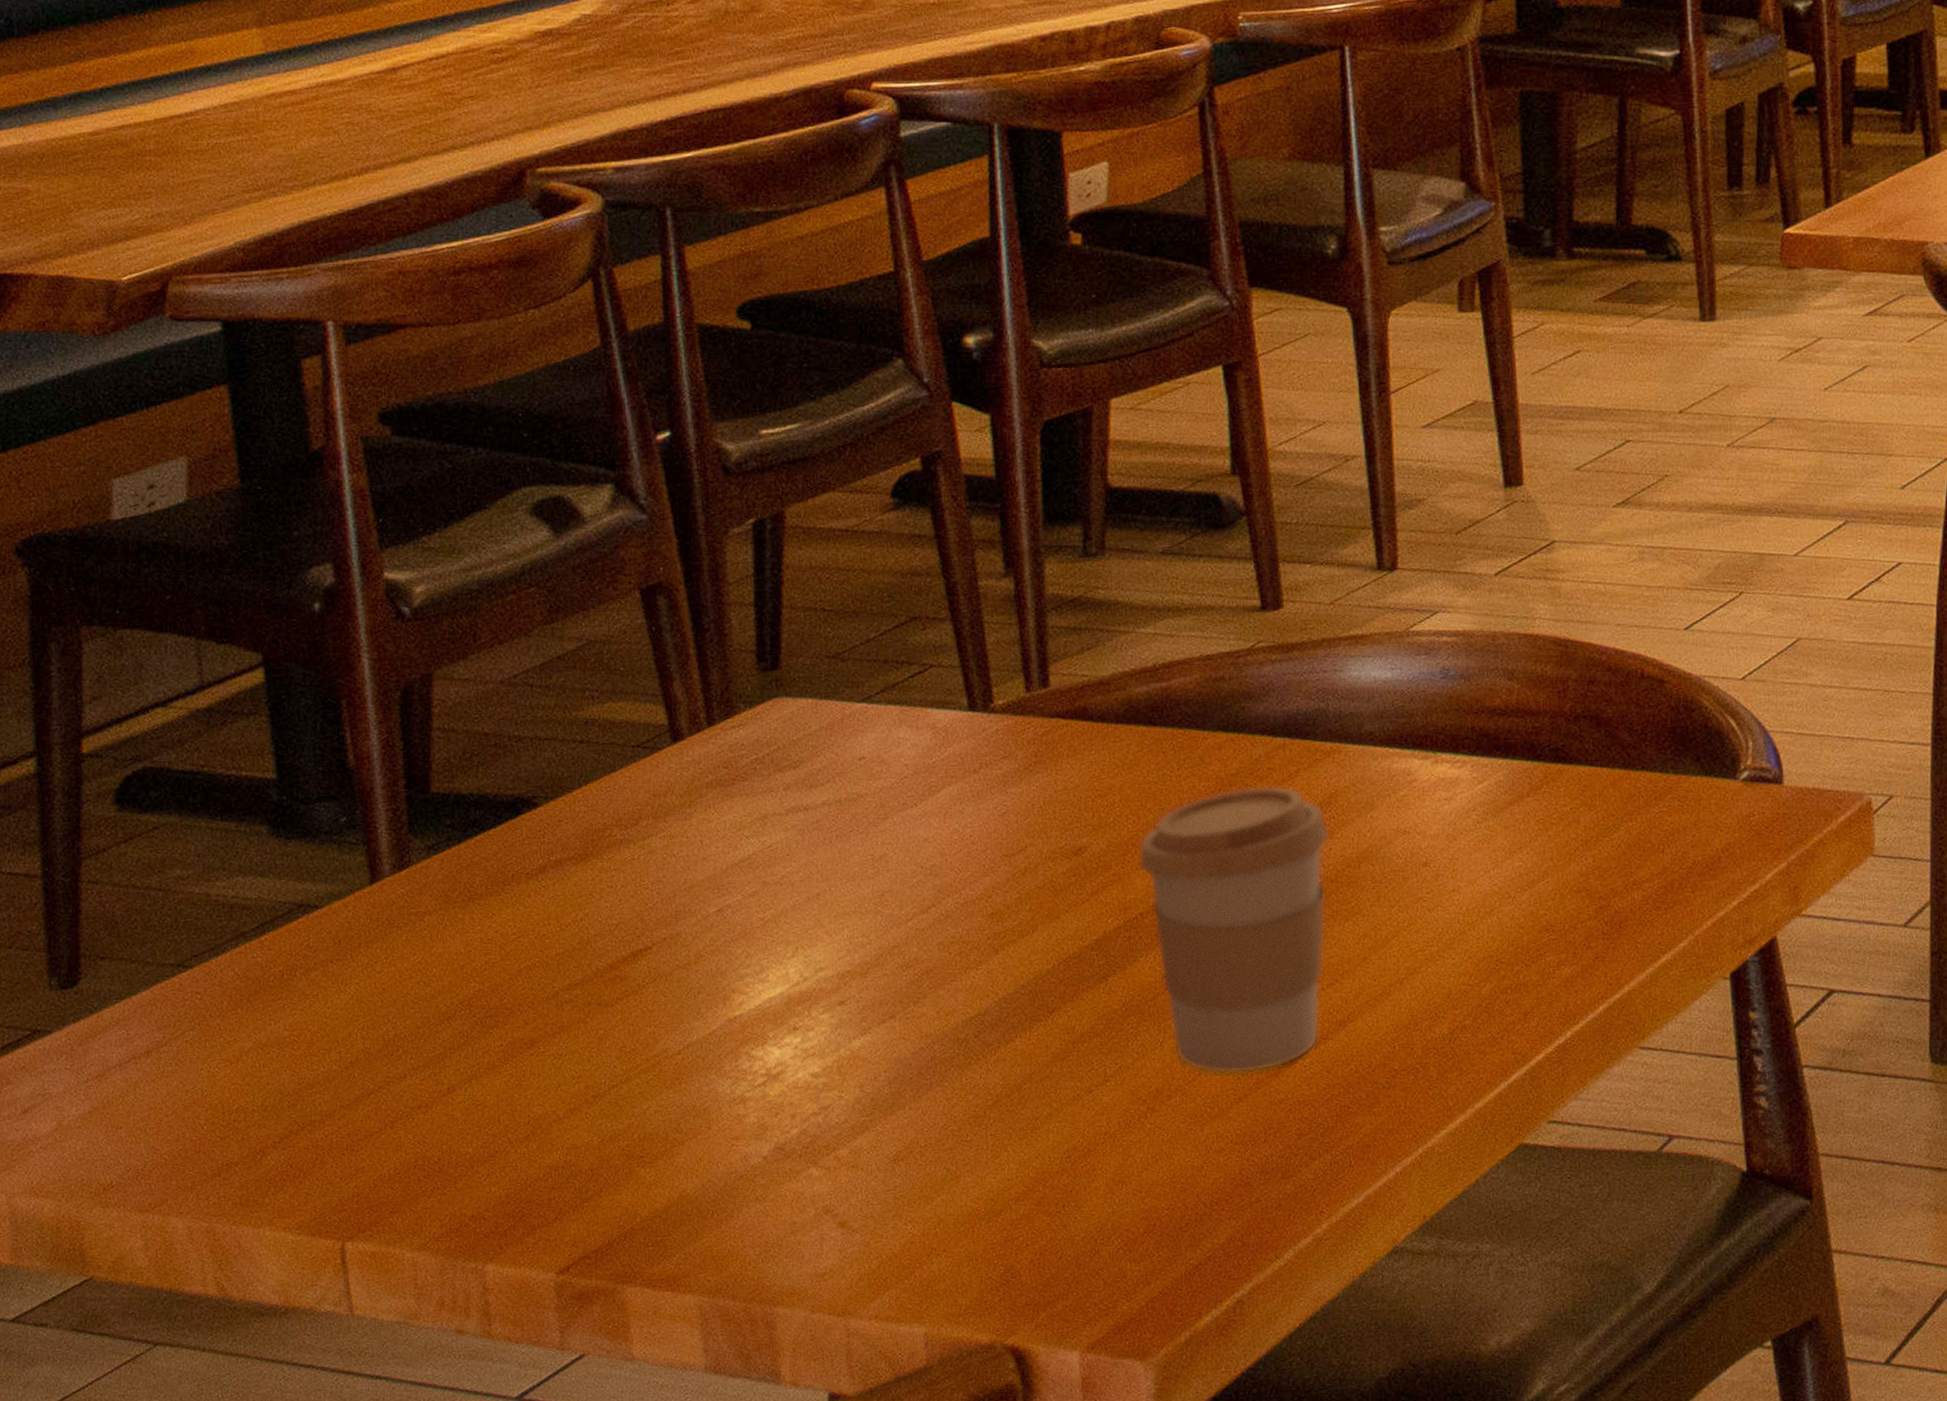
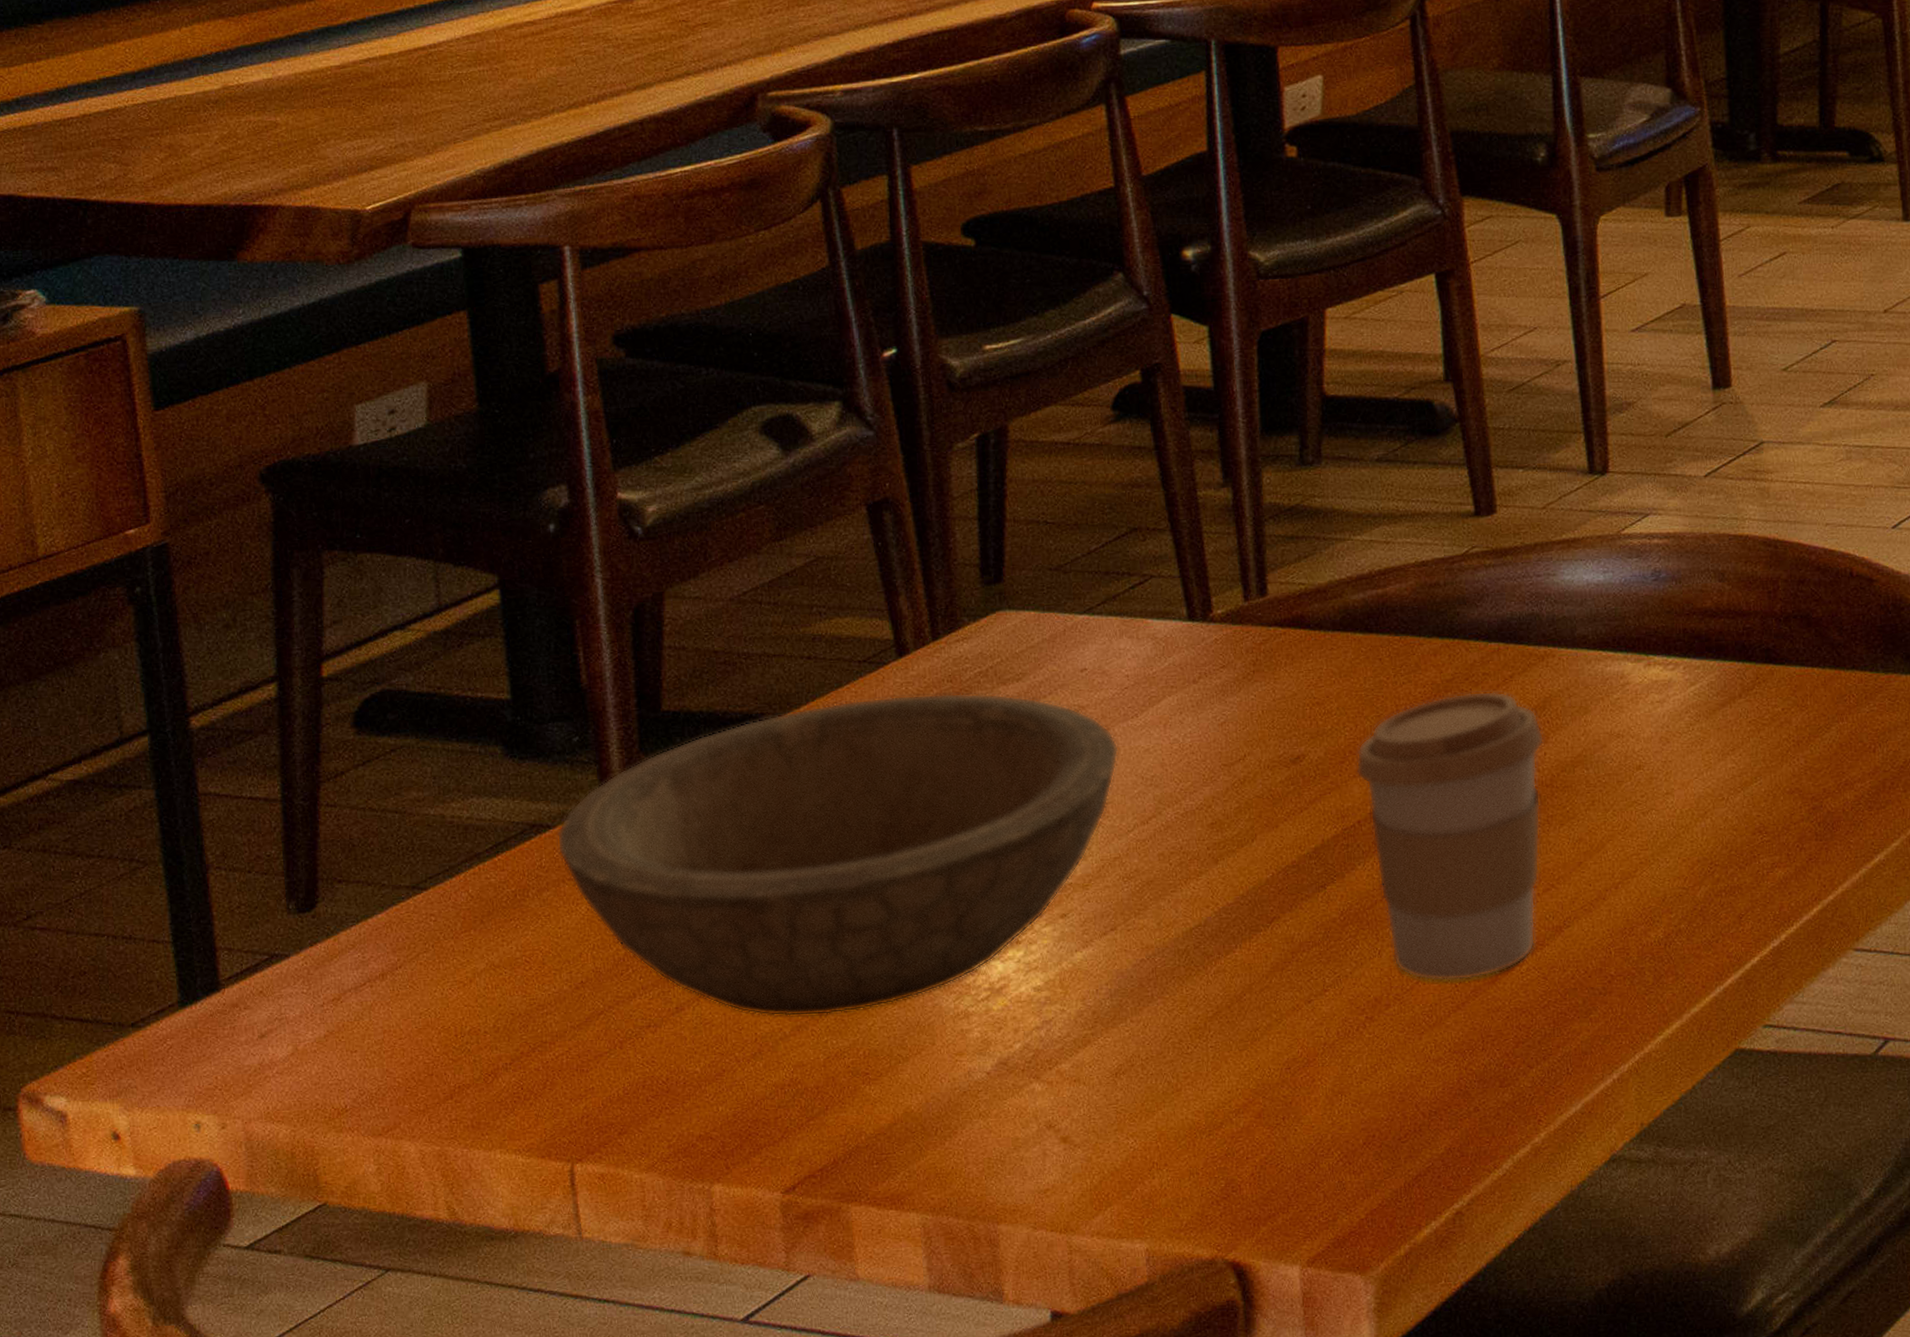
bowl: none [324,779,898,1100] -> present [556,692,1119,1017]

